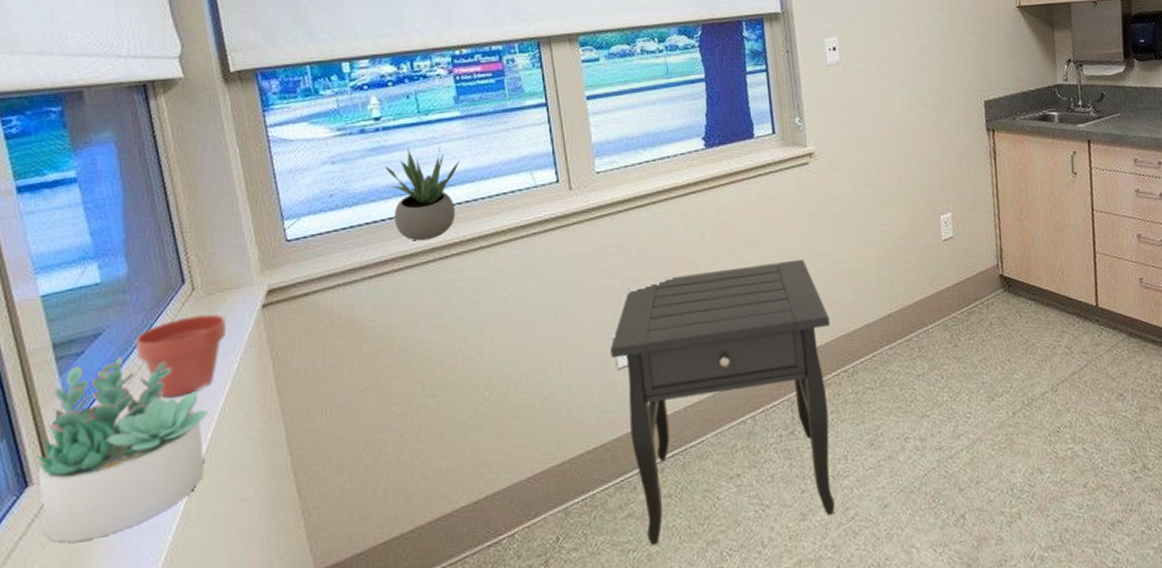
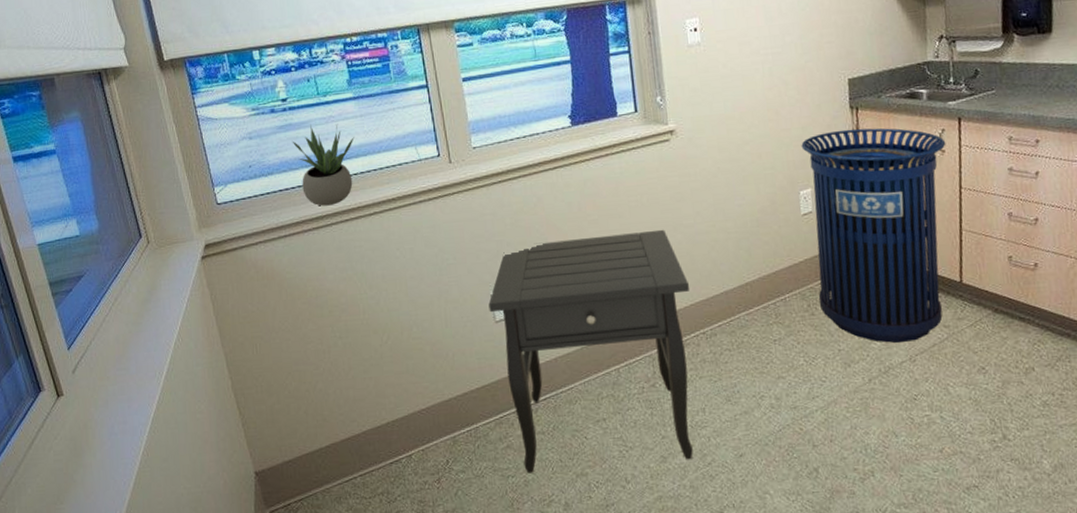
succulent plant: present [37,356,209,544] -> none [46,294,167,437]
flower pot: present [135,314,226,398] -> none [108,262,175,329]
recycling bin: none [940,150,1081,373] -> present [801,128,946,343]

